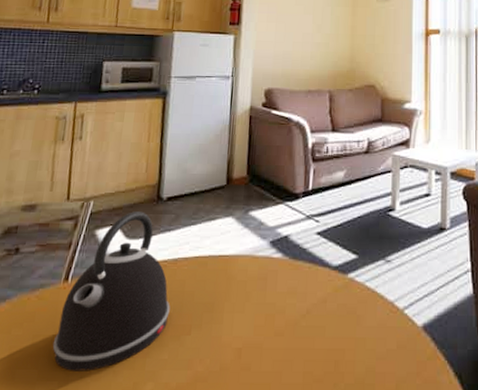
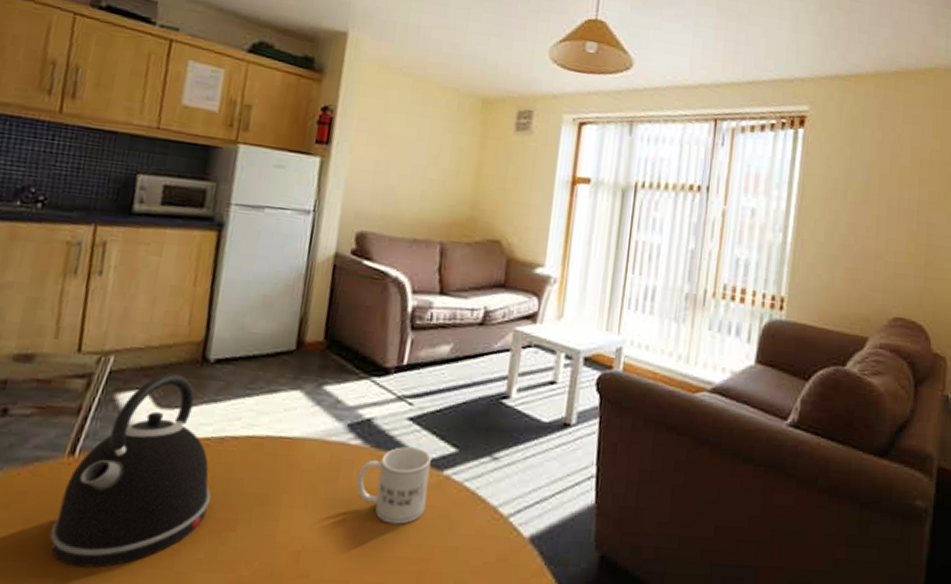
mug: none [281,257,337,321] -> present [356,447,431,525]

